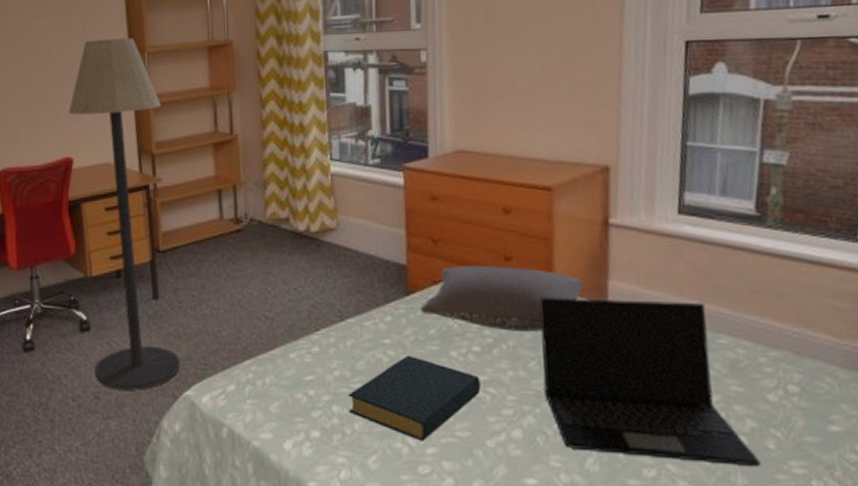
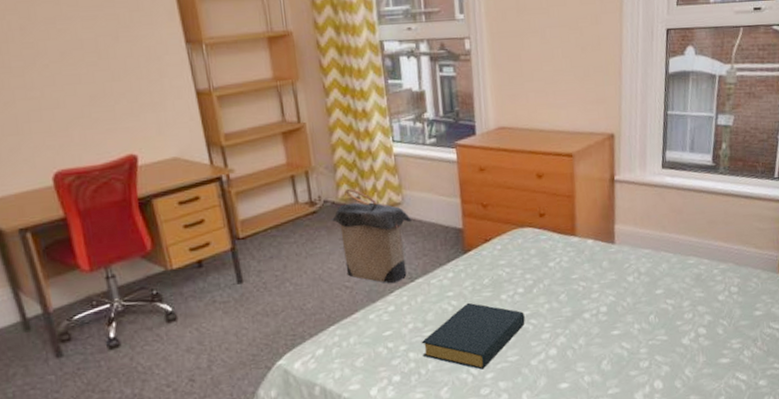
floor lamp: present [68,37,180,390] -> none [125,29,270,371]
laundry hamper: none [256,208,346,319] -> present [331,188,412,283]
pillow: present [421,266,584,331] -> none [476,221,598,273]
laptop: present [540,297,761,468] -> none [566,235,714,357]

